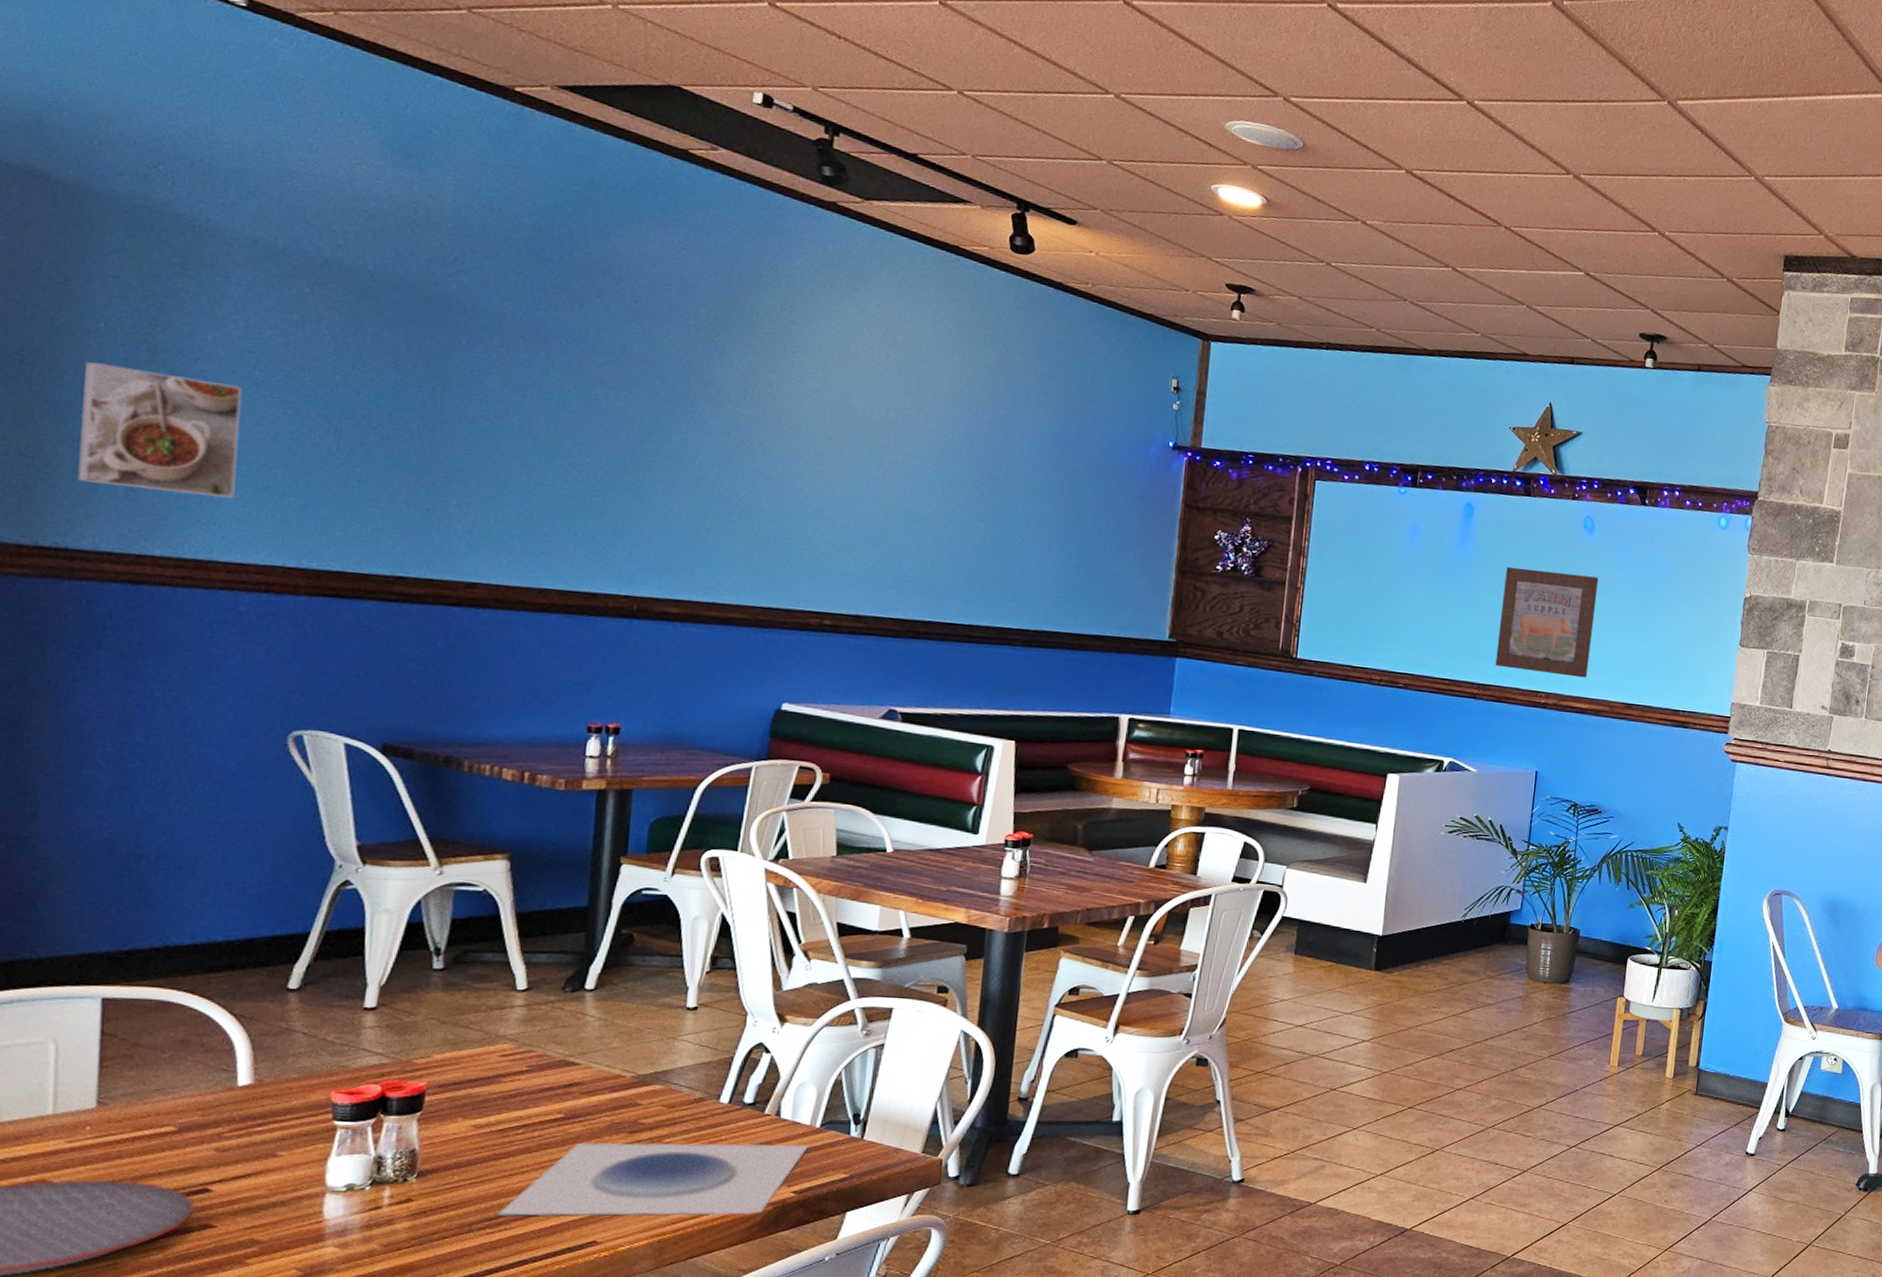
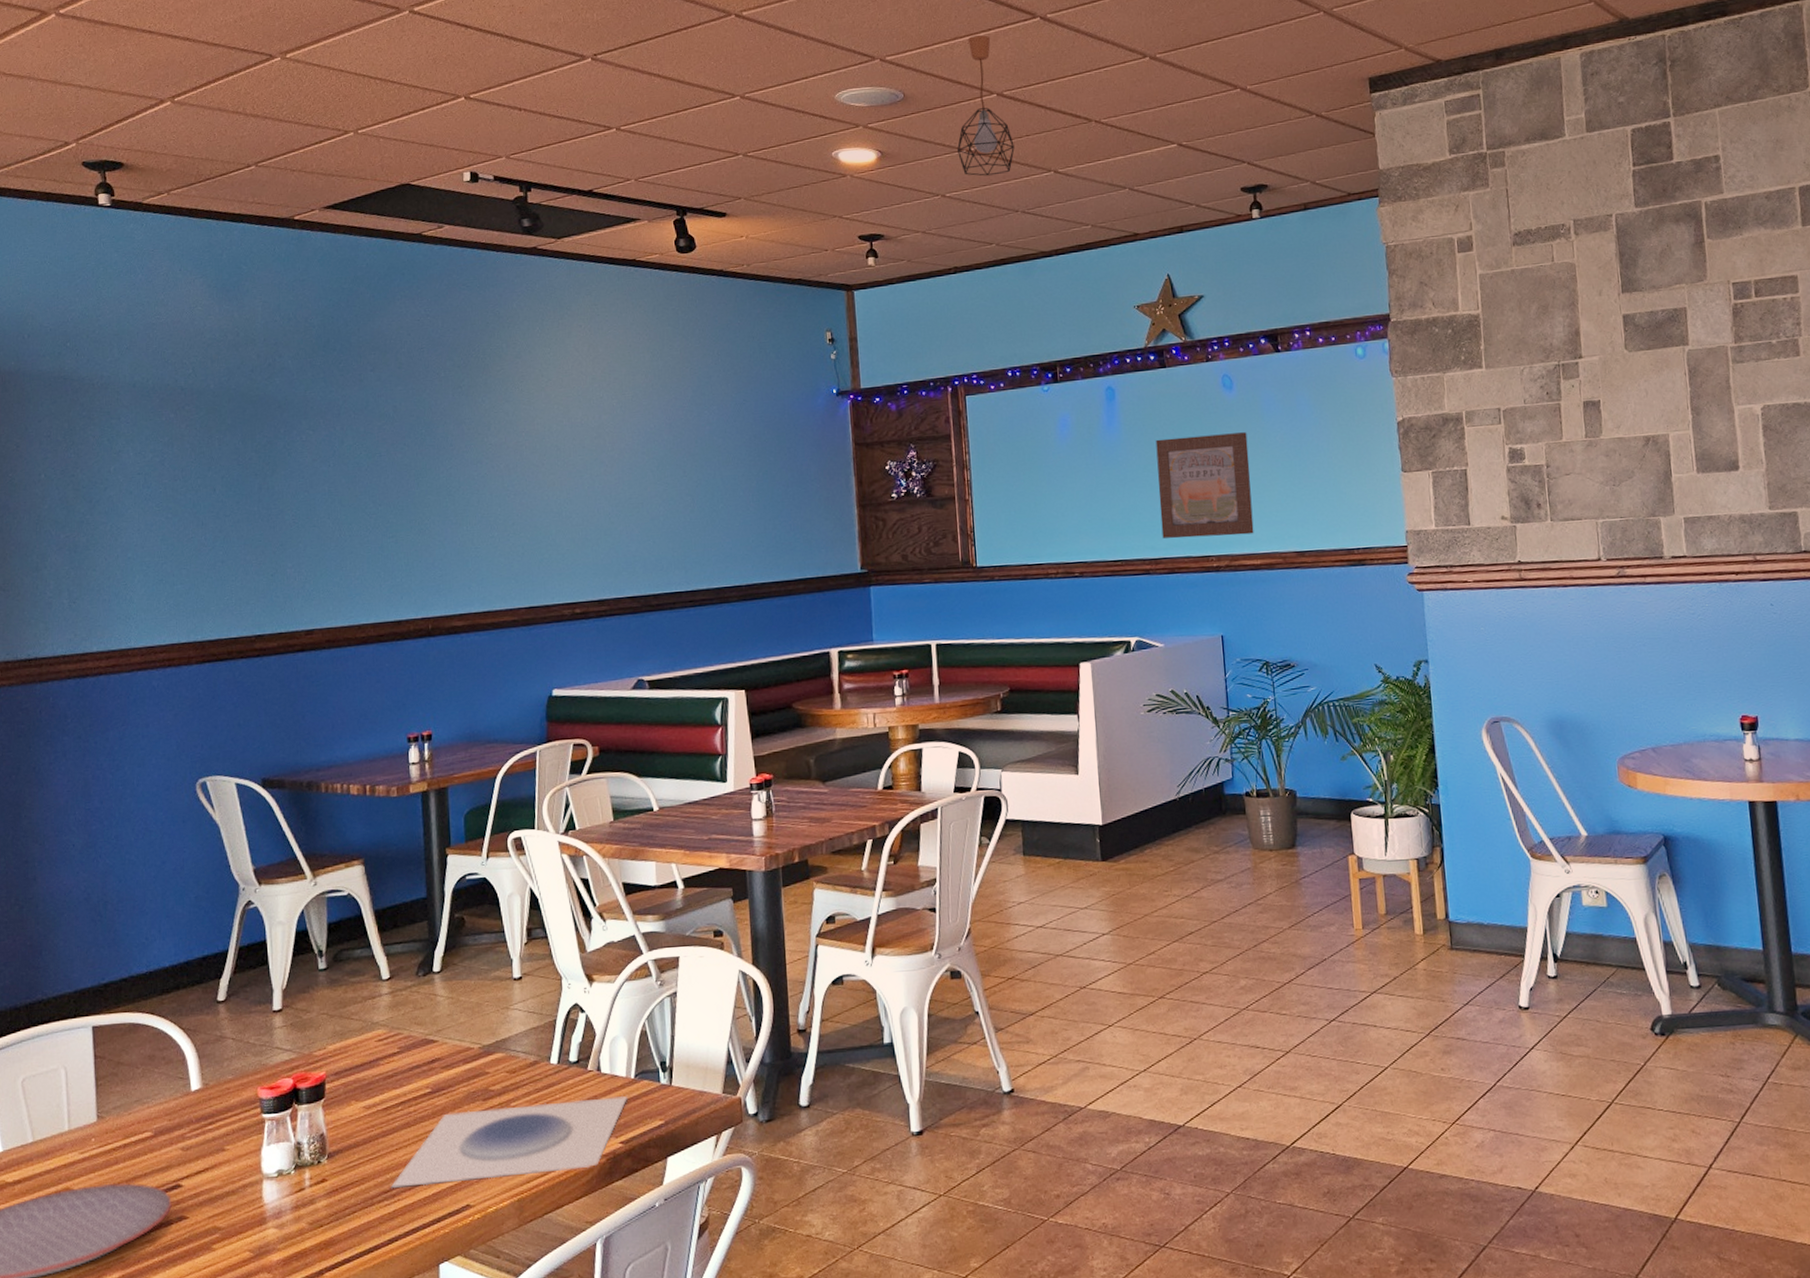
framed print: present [77,362,243,498] -> none [35,503,141,602]
pendant light: none [1352,101,1415,258] -> present [957,35,1015,176]

